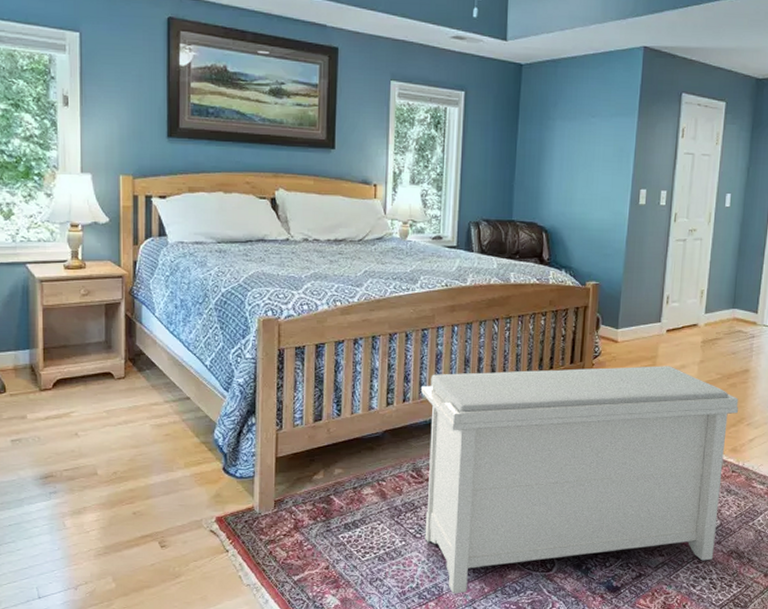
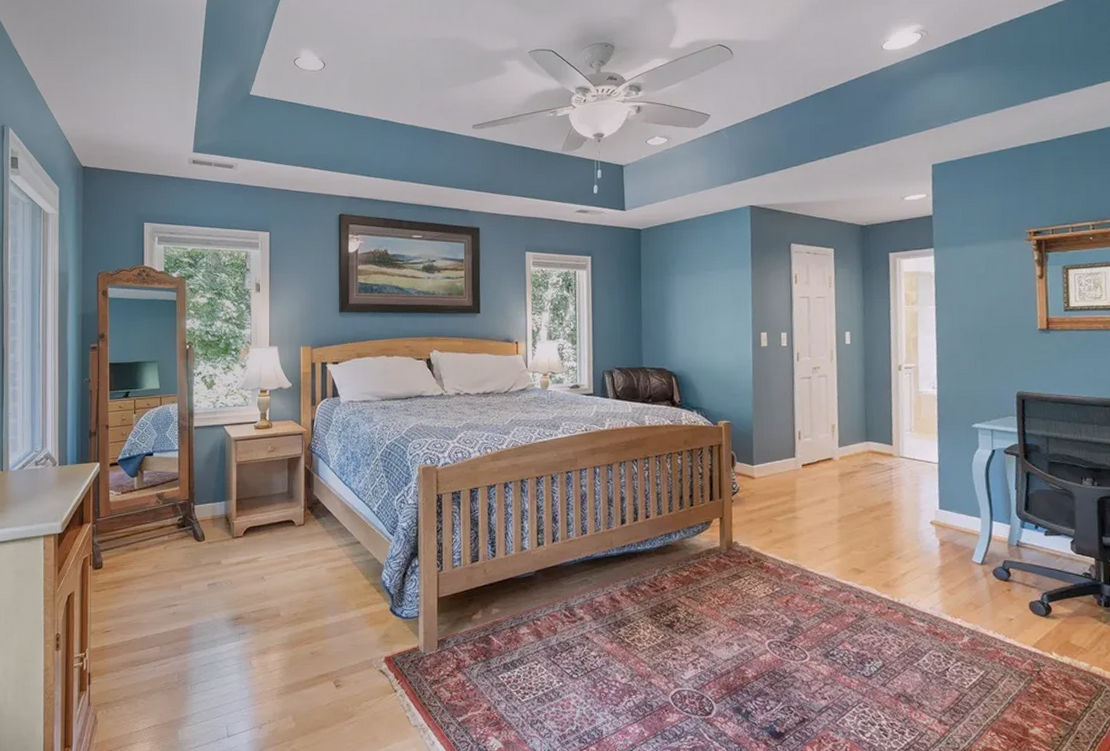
bench: present [421,366,739,594] -> none [569,500,886,738]

